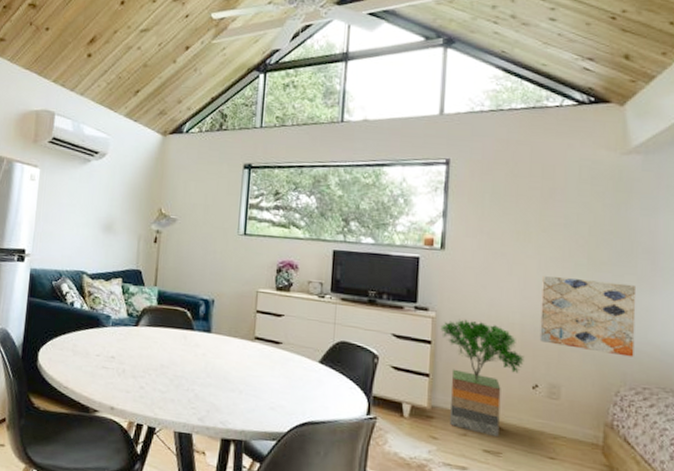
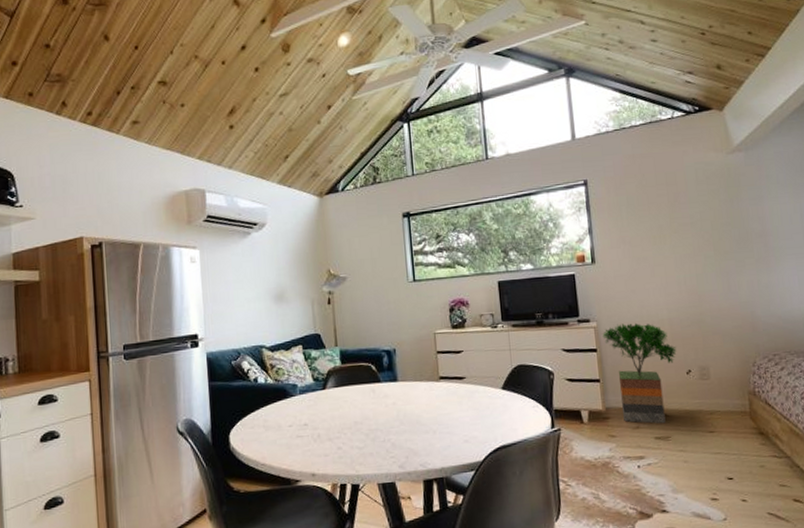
wall art: present [539,275,637,357] -> none [680,266,763,332]

